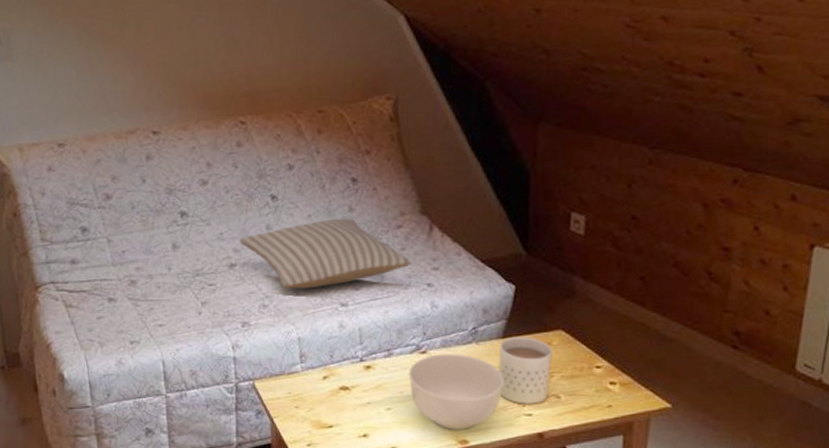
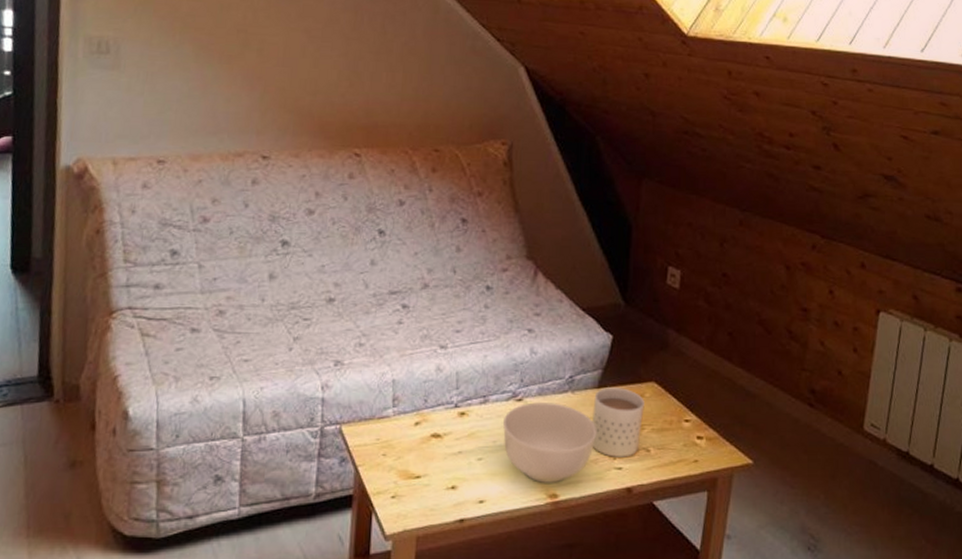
pillow: present [239,219,411,289] -> none [341,258,514,329]

